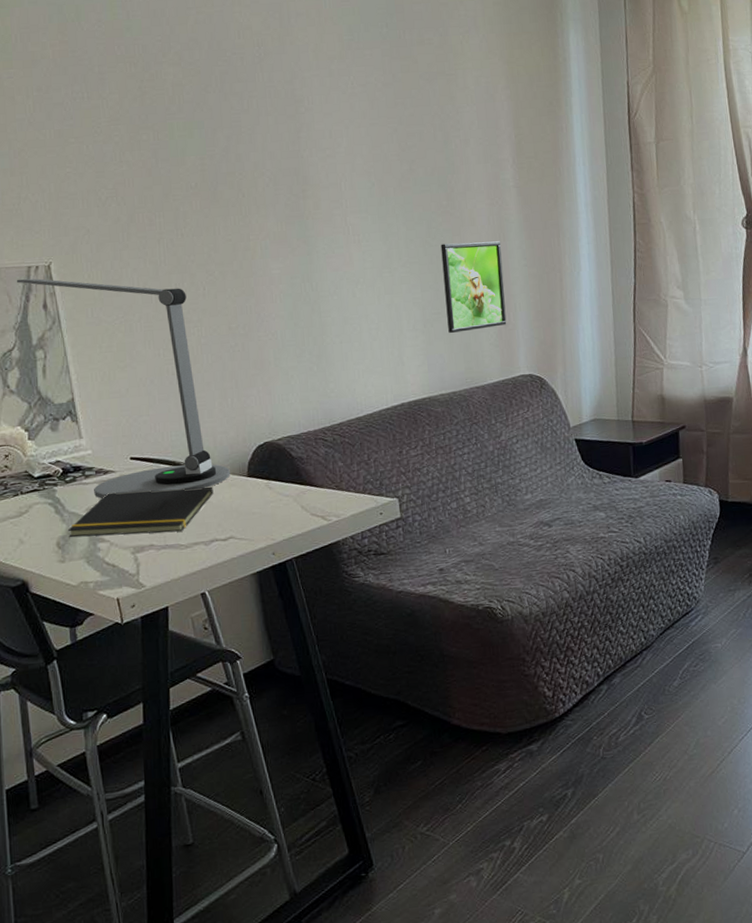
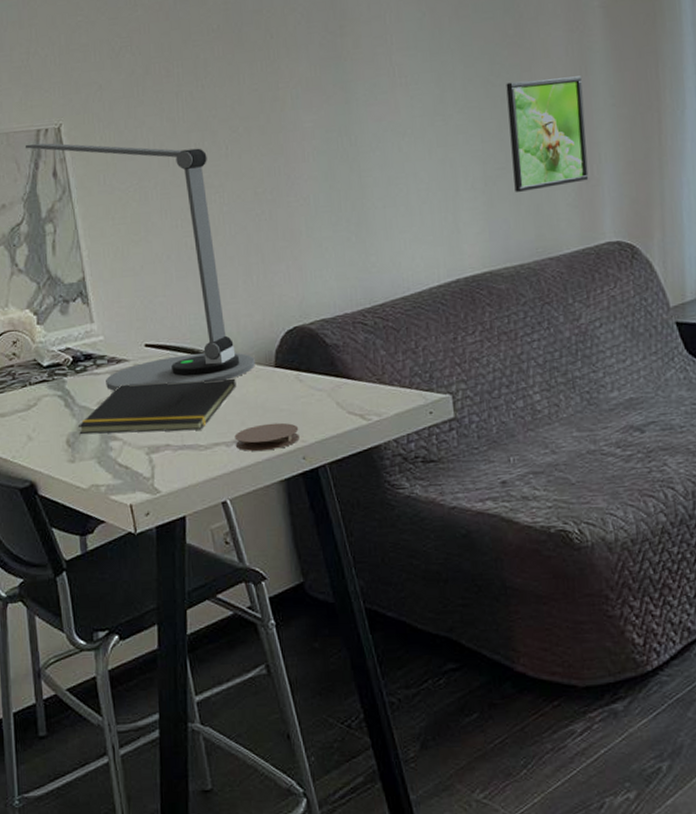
coaster: none [212,524,270,549] -> present [234,422,300,452]

